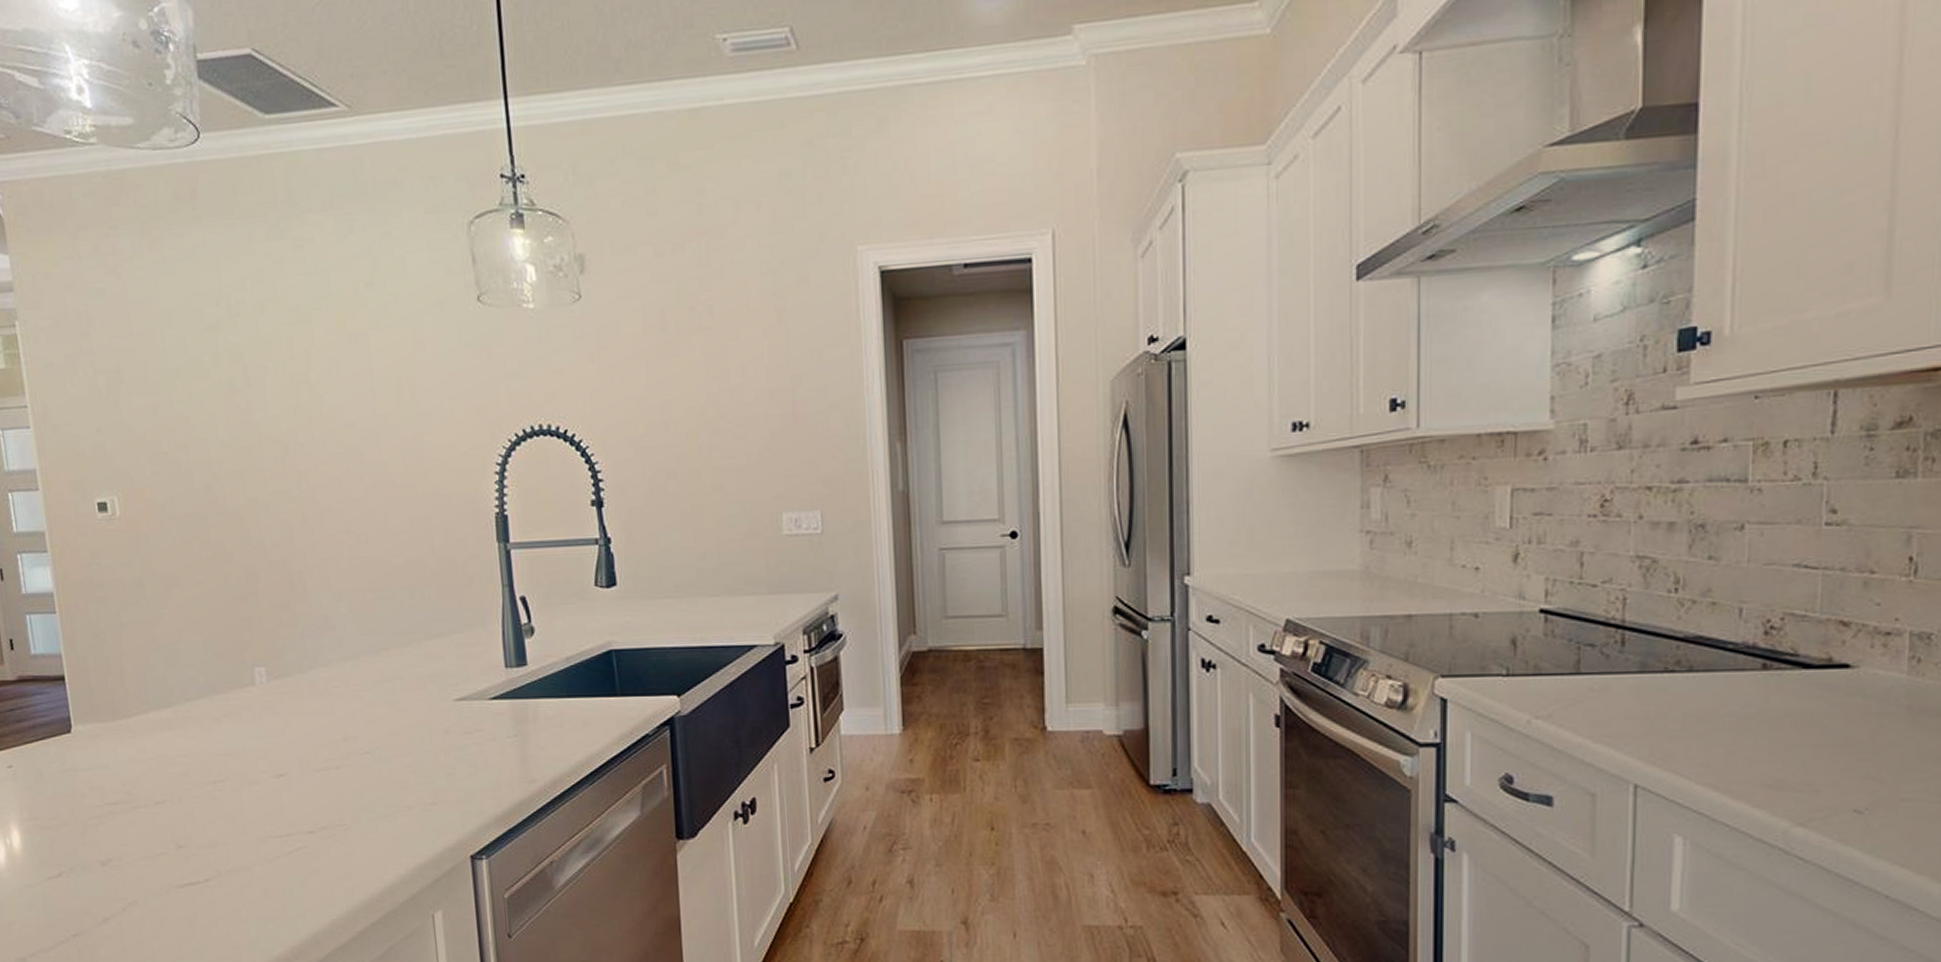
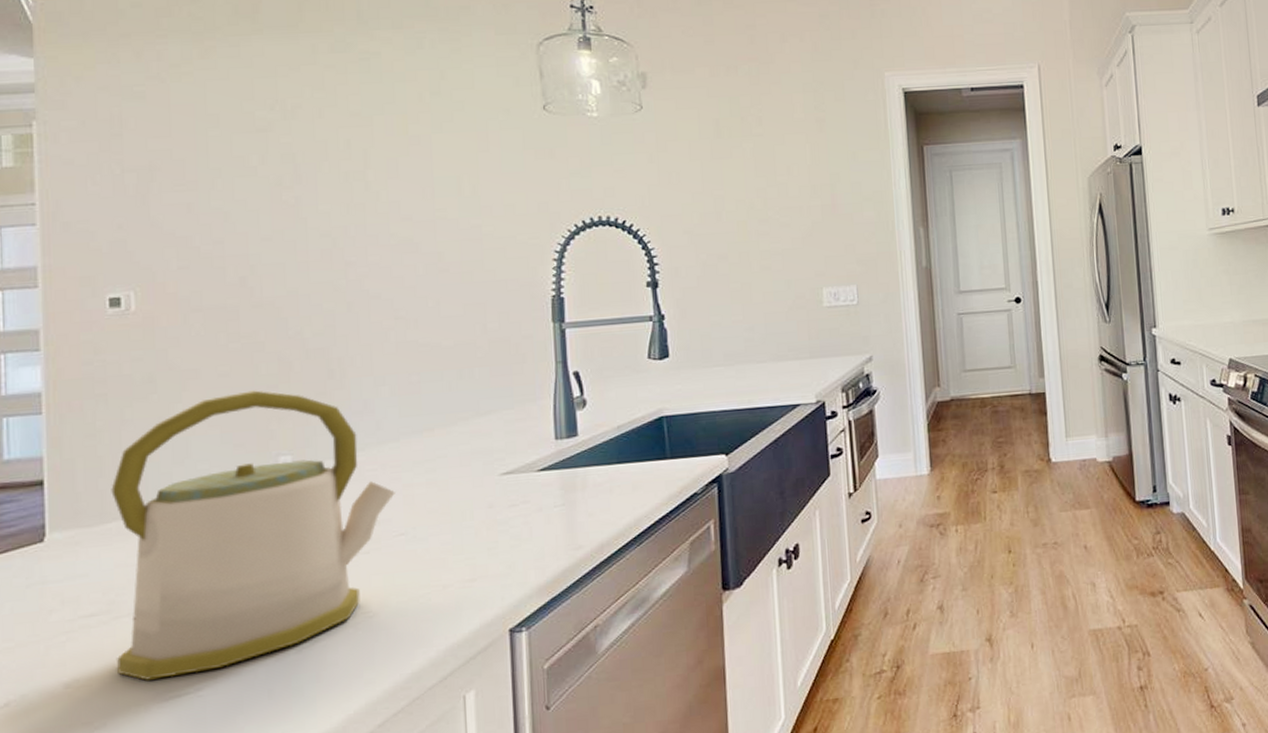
kettle: none [118,600,359,867] -> present [111,390,395,680]

